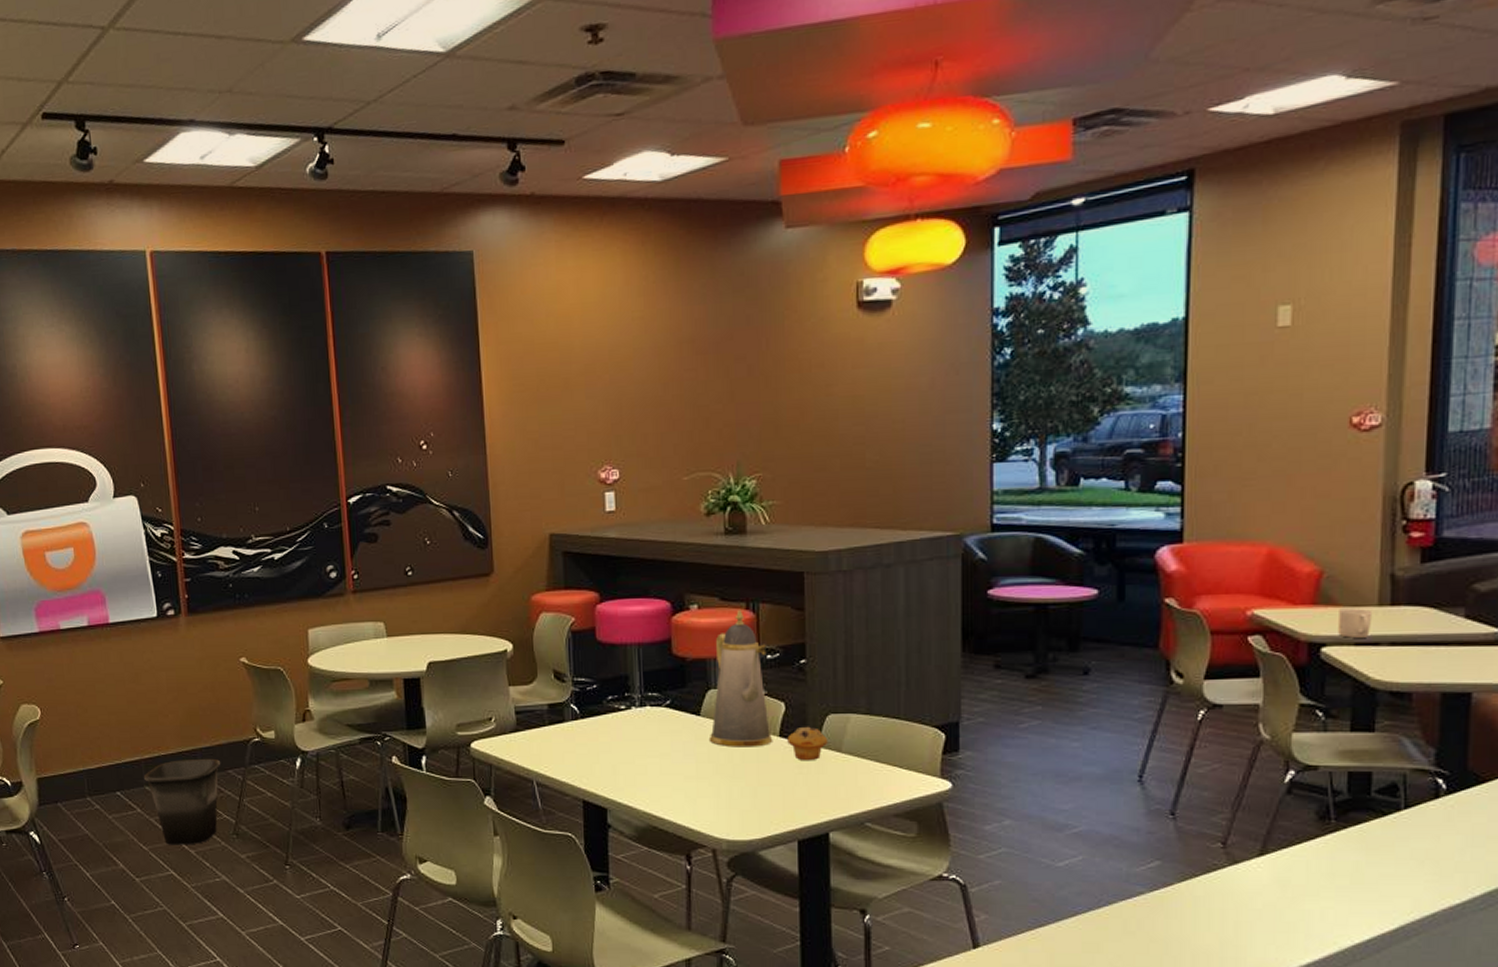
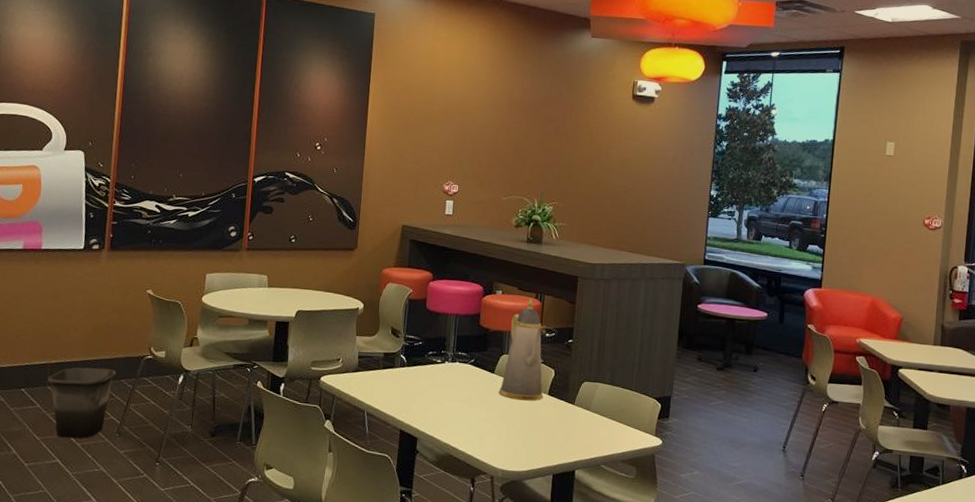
muffin: present [787,726,828,761] -> none [553,389,582,415]
mug: present [1338,608,1373,638] -> none [909,344,930,365]

